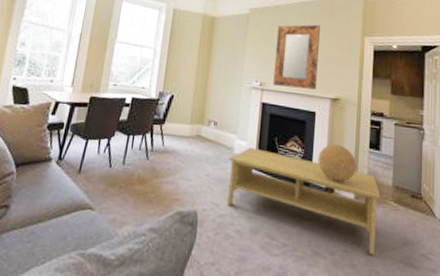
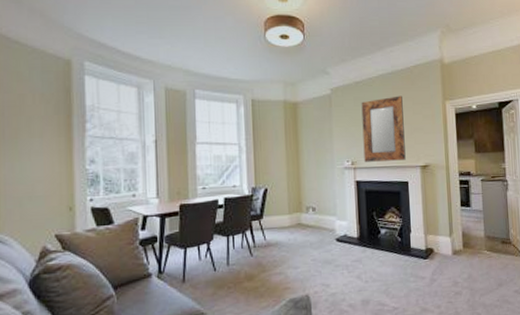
coffee table: present [227,147,381,255] -> none [332,225,475,301]
decorative sphere: present [318,144,357,182] -> none [415,208,452,243]

